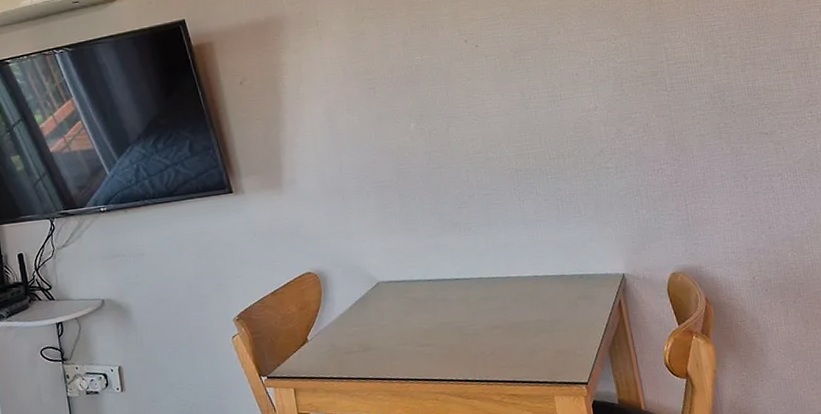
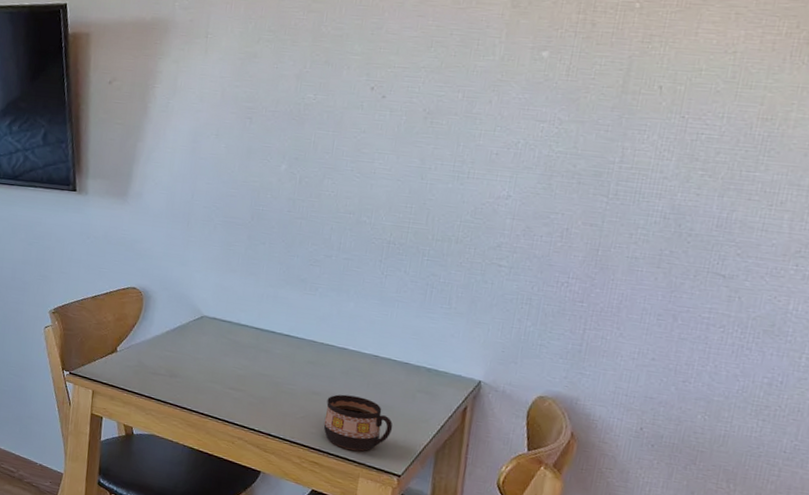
cup: none [507,318,569,373] -> present [323,394,393,451]

